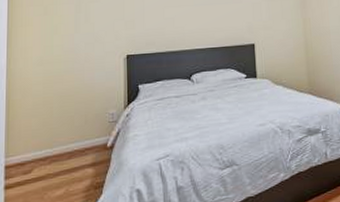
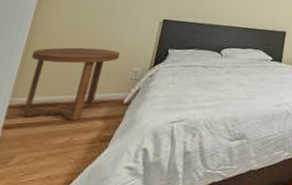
side table: none [13,96,94,175] -> present [22,47,121,121]

